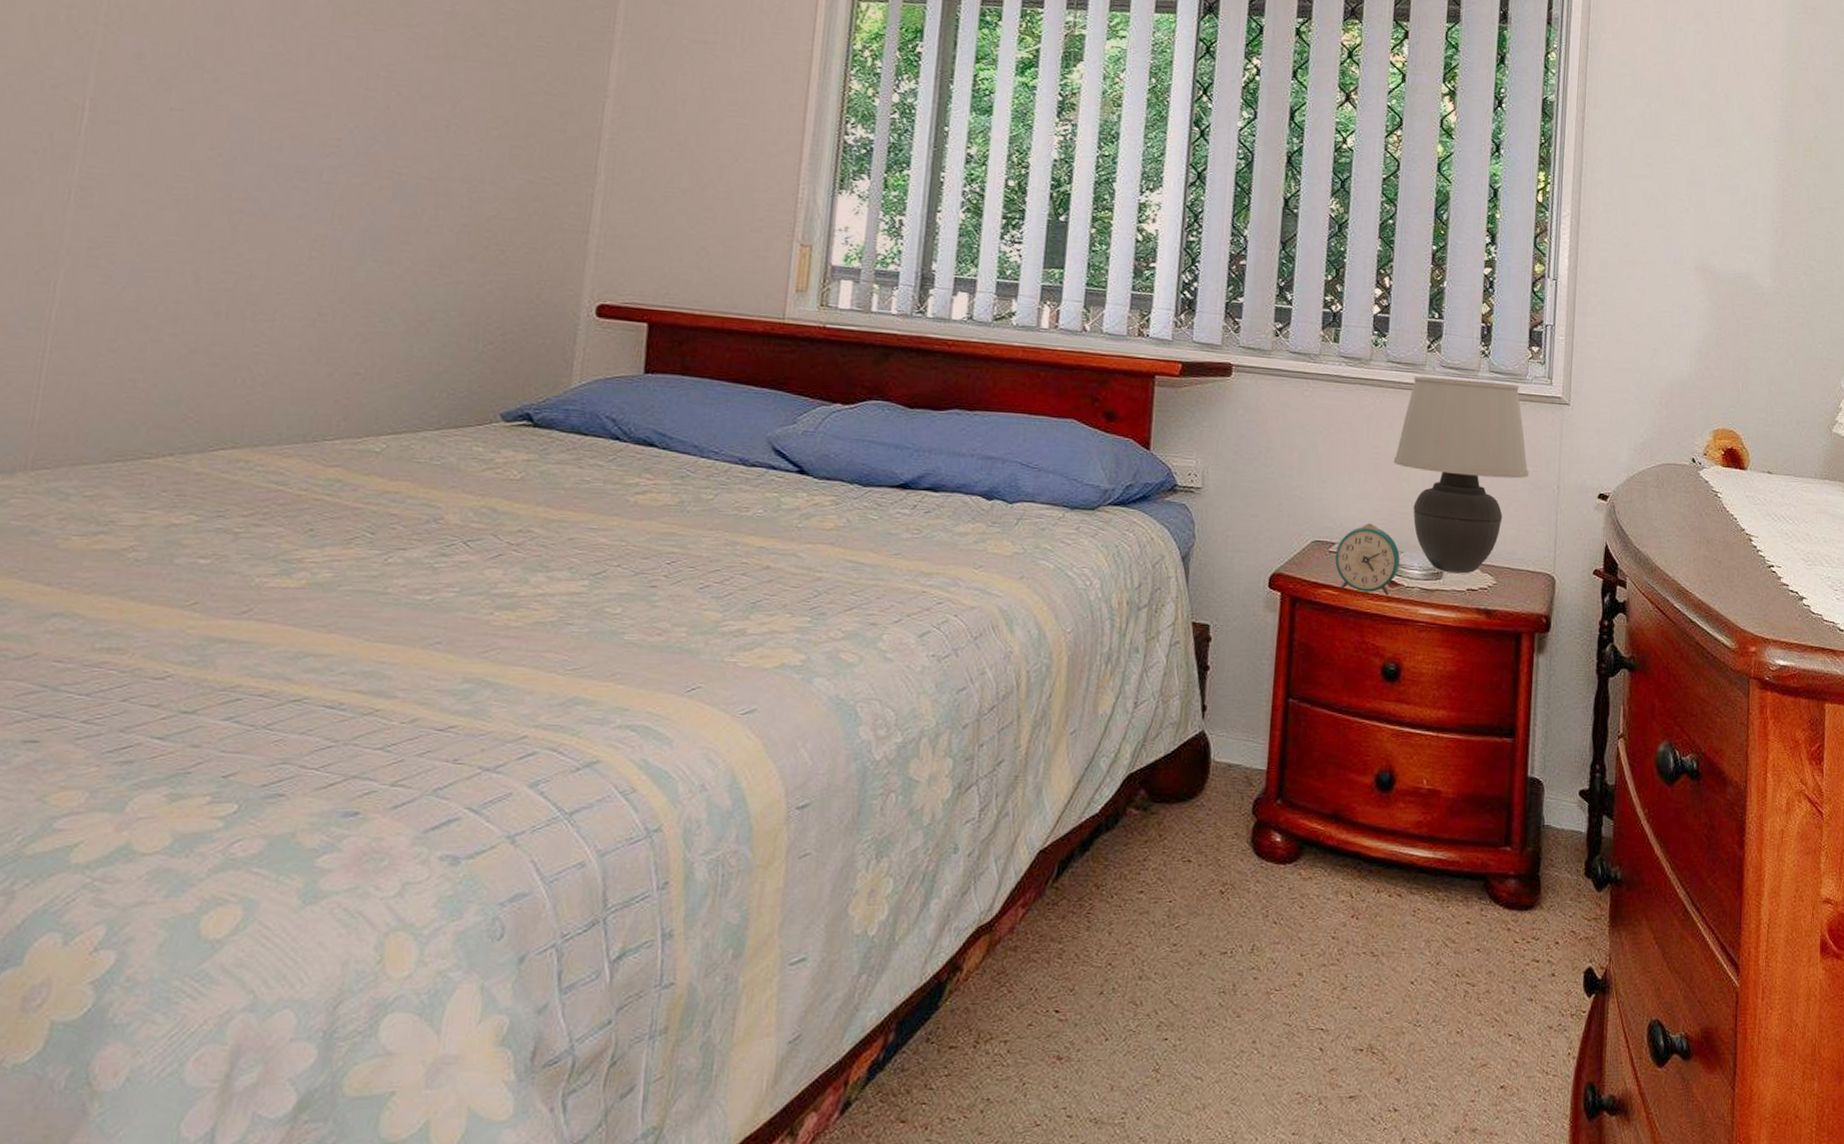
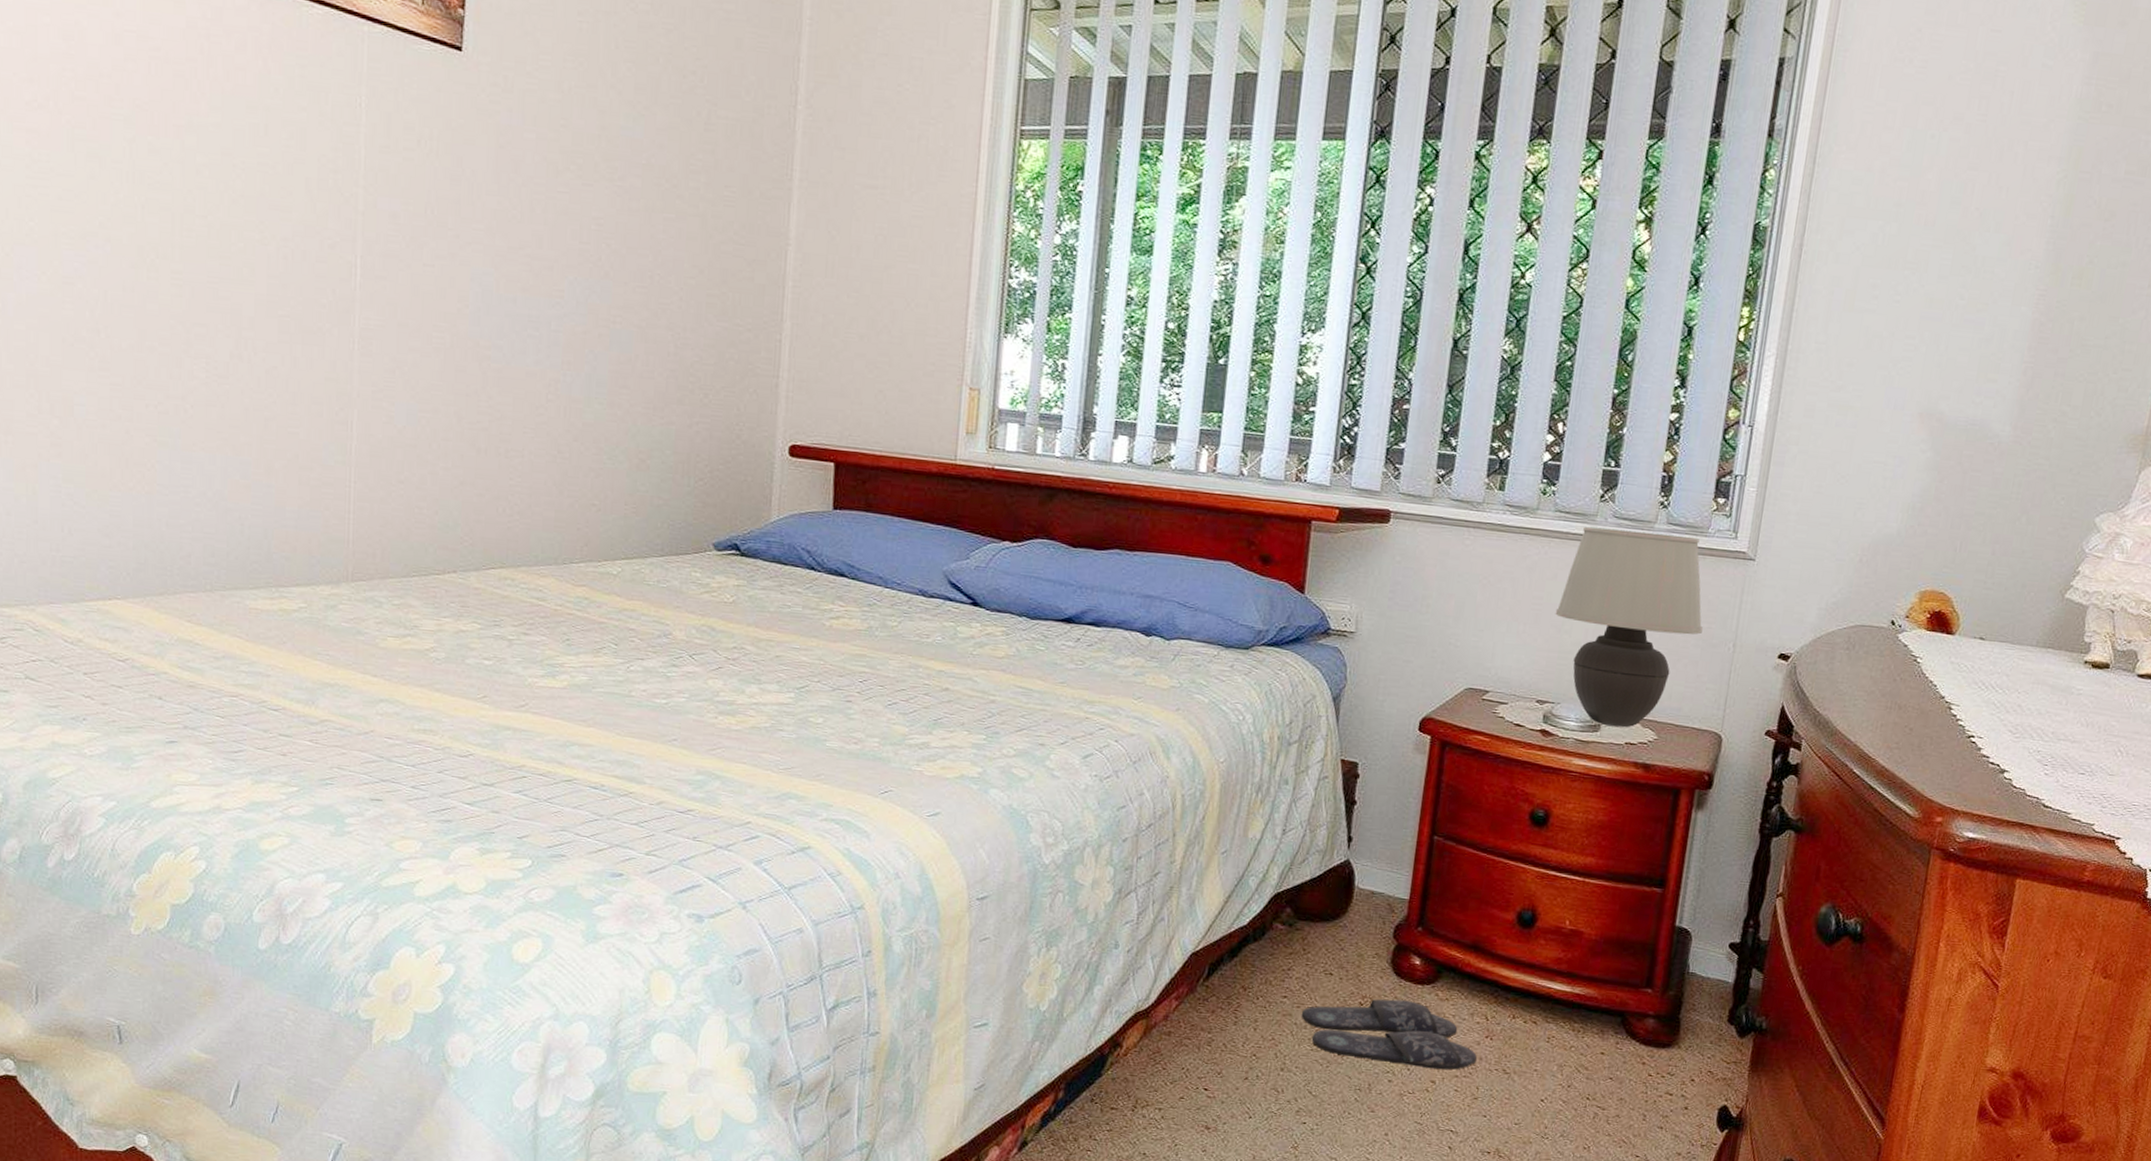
slippers: none [1160,883,1344,960] -> present [1302,999,1477,1070]
alarm clock: present [1335,523,1400,596] -> none [1488,673,1556,745]

